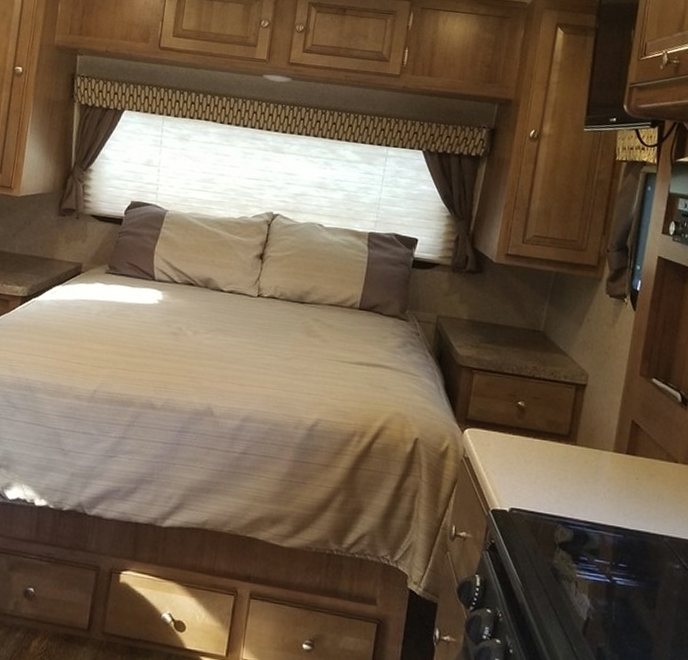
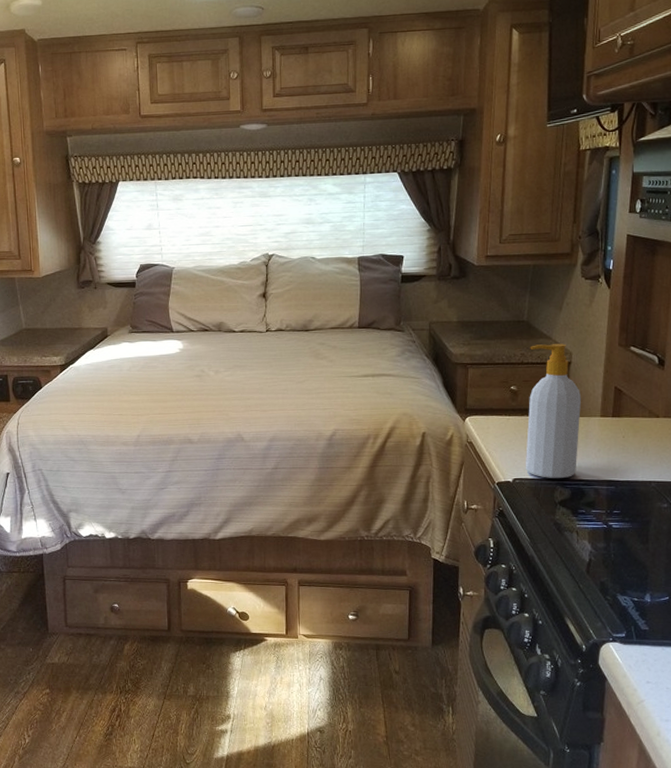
soap bottle: none [524,359,595,517] -> present [525,343,582,478]

